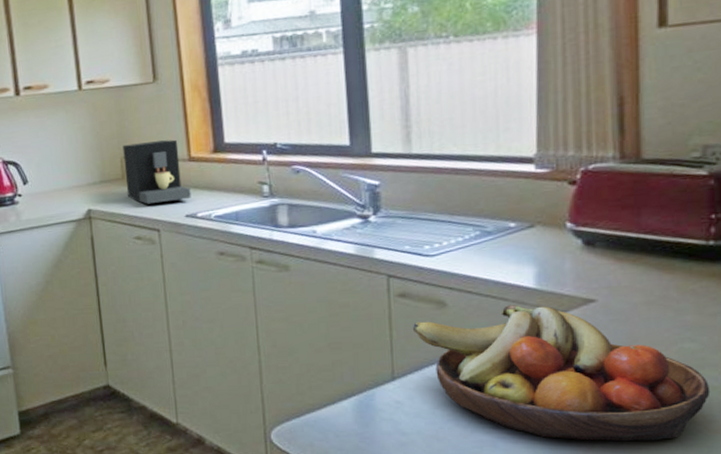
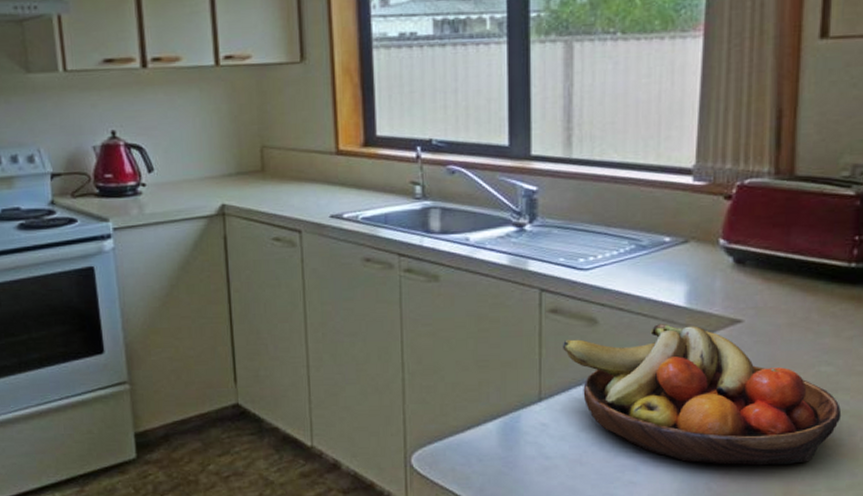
coffee maker: present [122,139,191,204] -> none [263,128,337,202]

